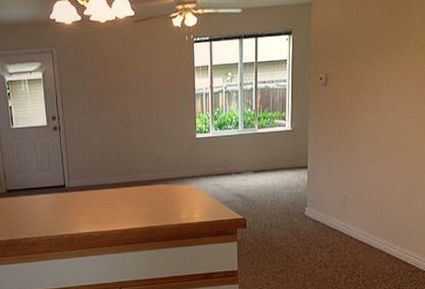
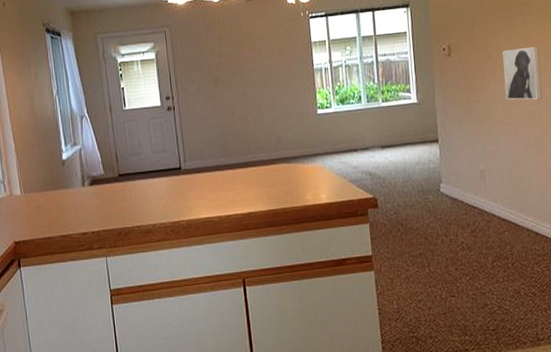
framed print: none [375,78,412,131] -> present [502,46,542,100]

